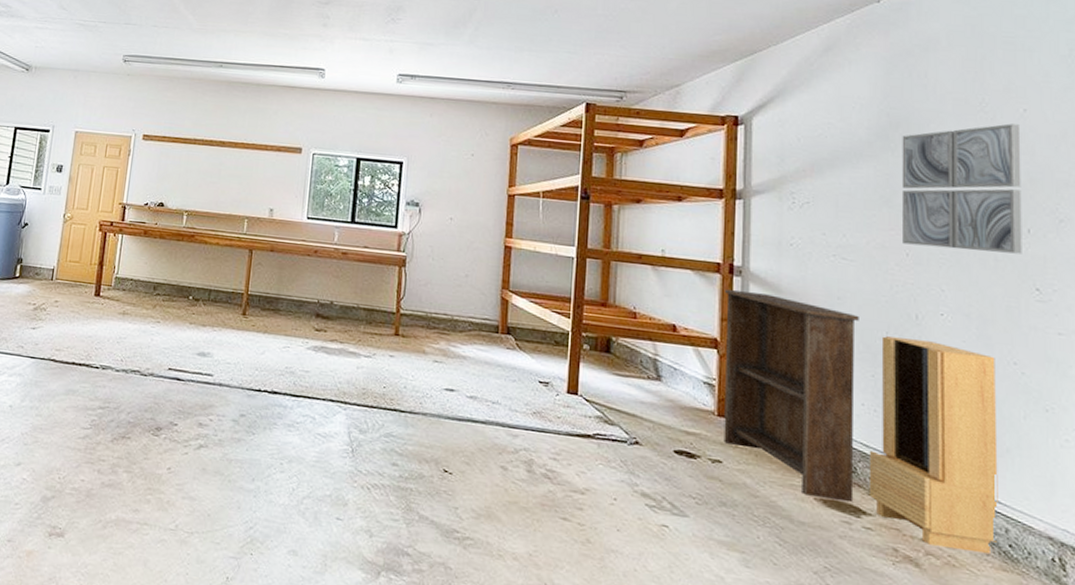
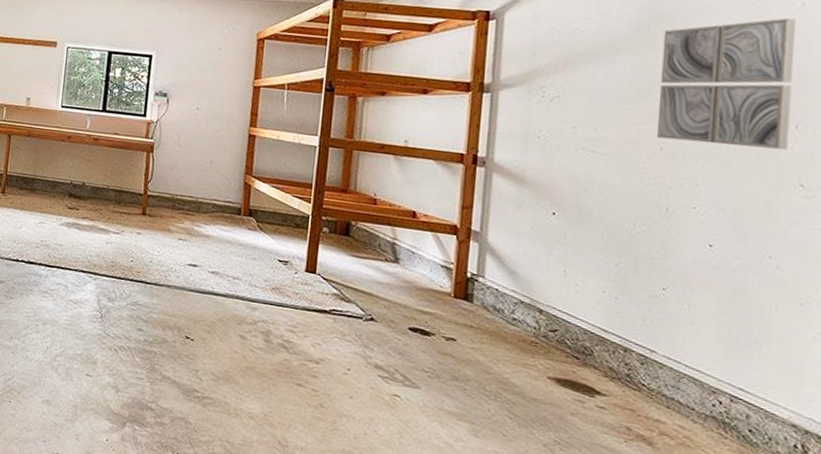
bookshelf: present [724,290,859,503] -> none [459,179,606,383]
storage cabinet: present [868,336,998,555] -> none [604,227,749,438]

